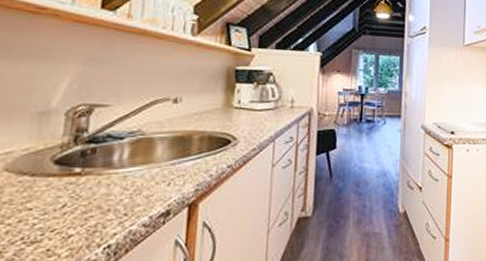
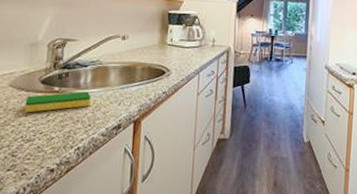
dish sponge: none [27,171,129,205] -> present [24,91,91,113]

